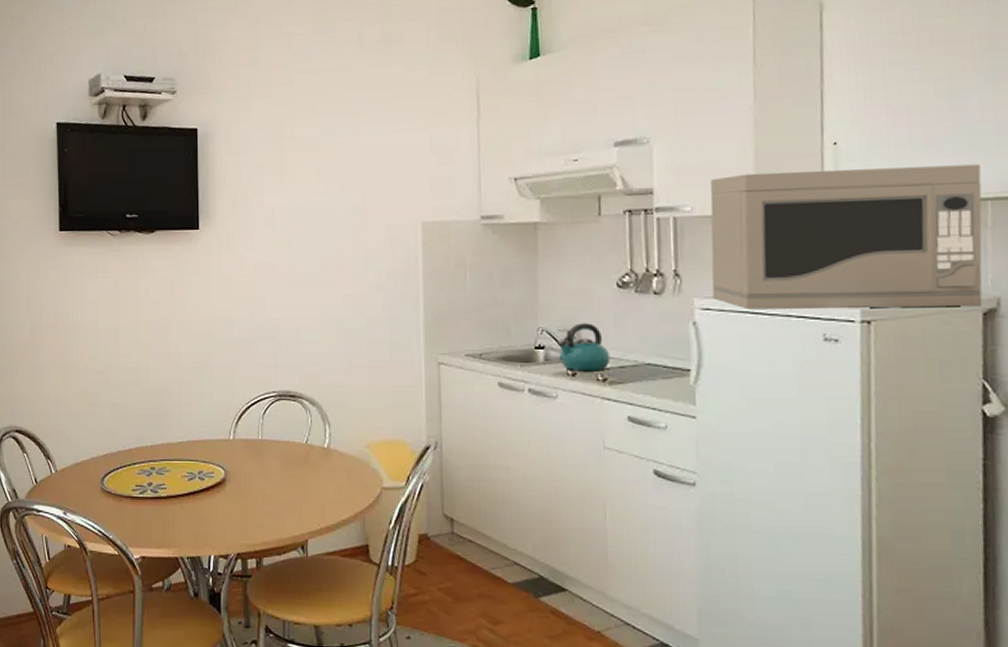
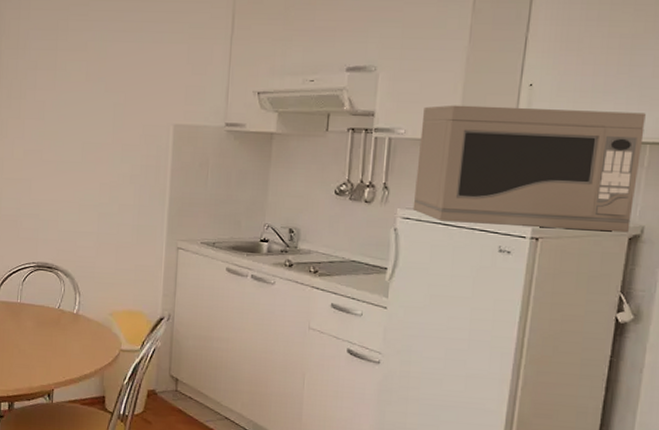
kettle: present [558,323,611,372] -> none [280,222,323,264]

